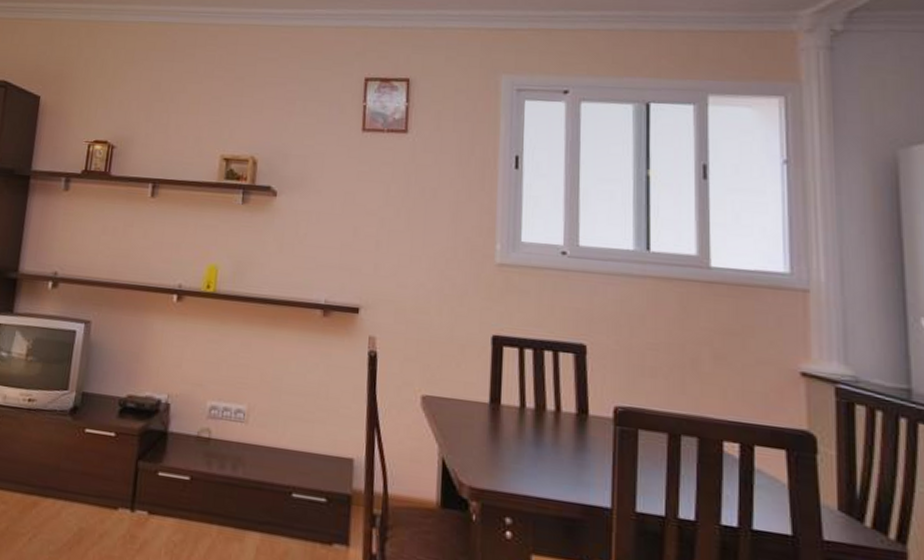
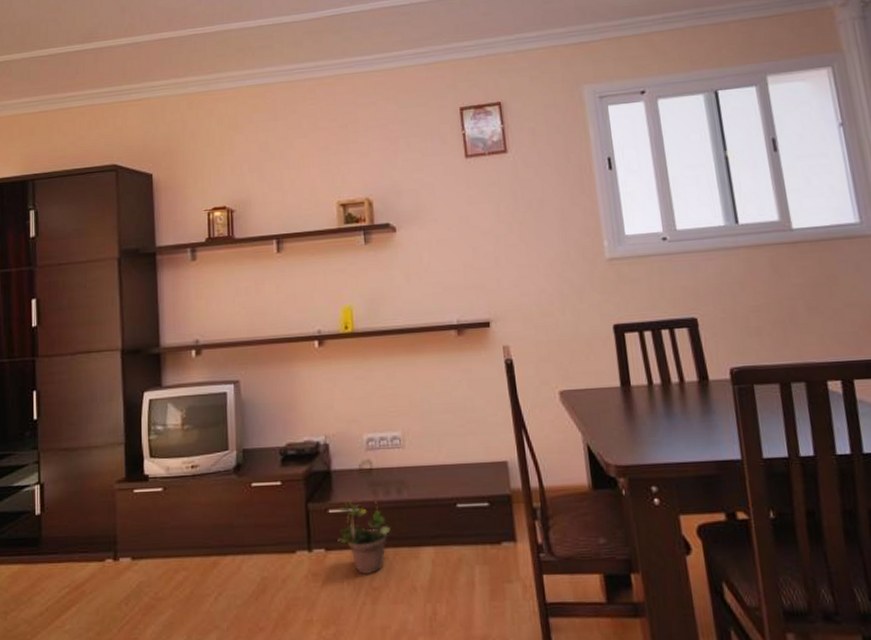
potted plant: none [162,465,219,548] -> present [337,499,391,574]

